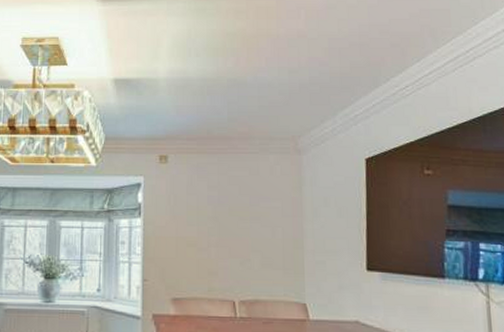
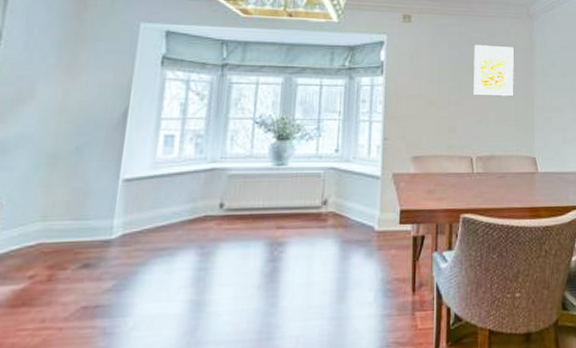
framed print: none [234,183,281,238] -> present [472,44,515,97]

